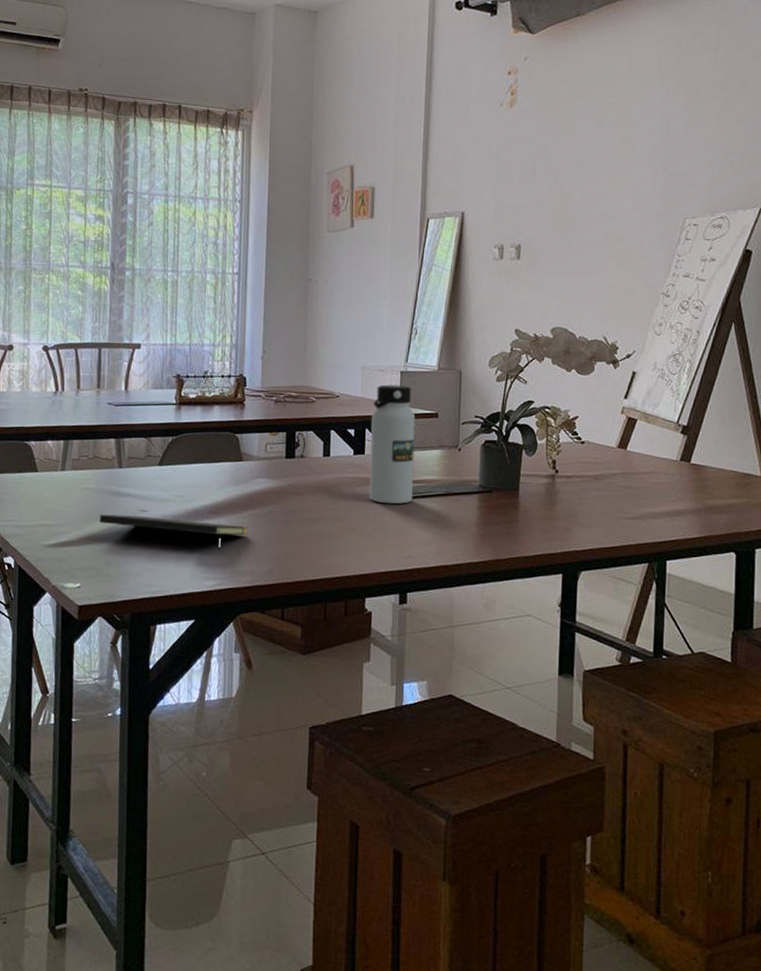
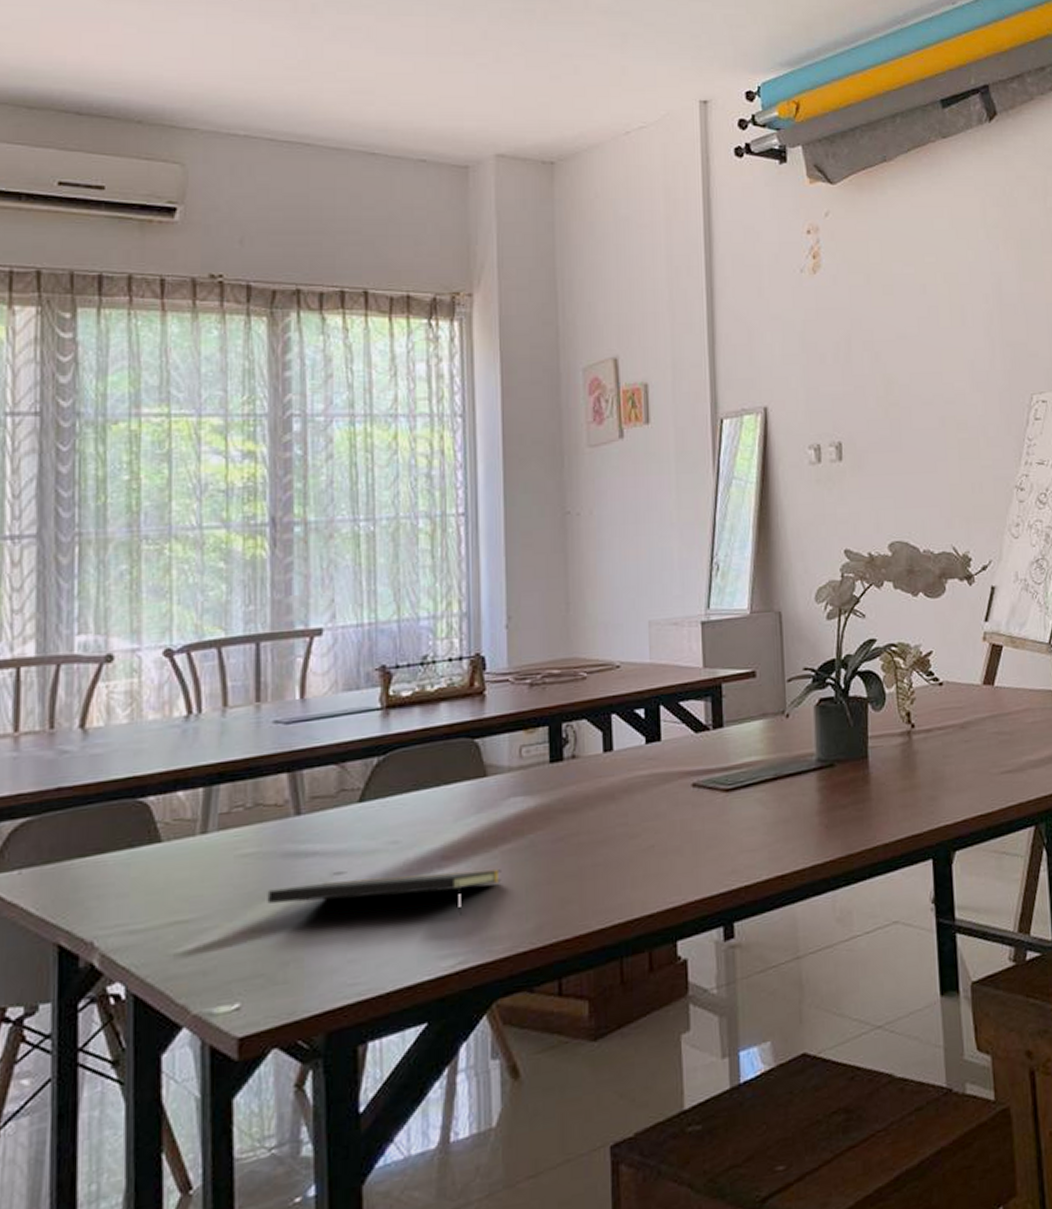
water bottle: present [369,384,416,504] -> none [666,640,730,805]

